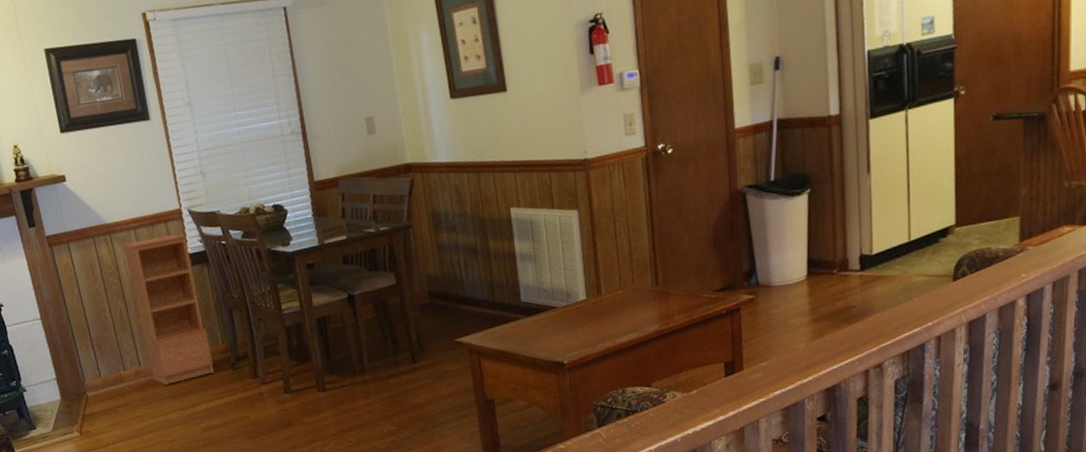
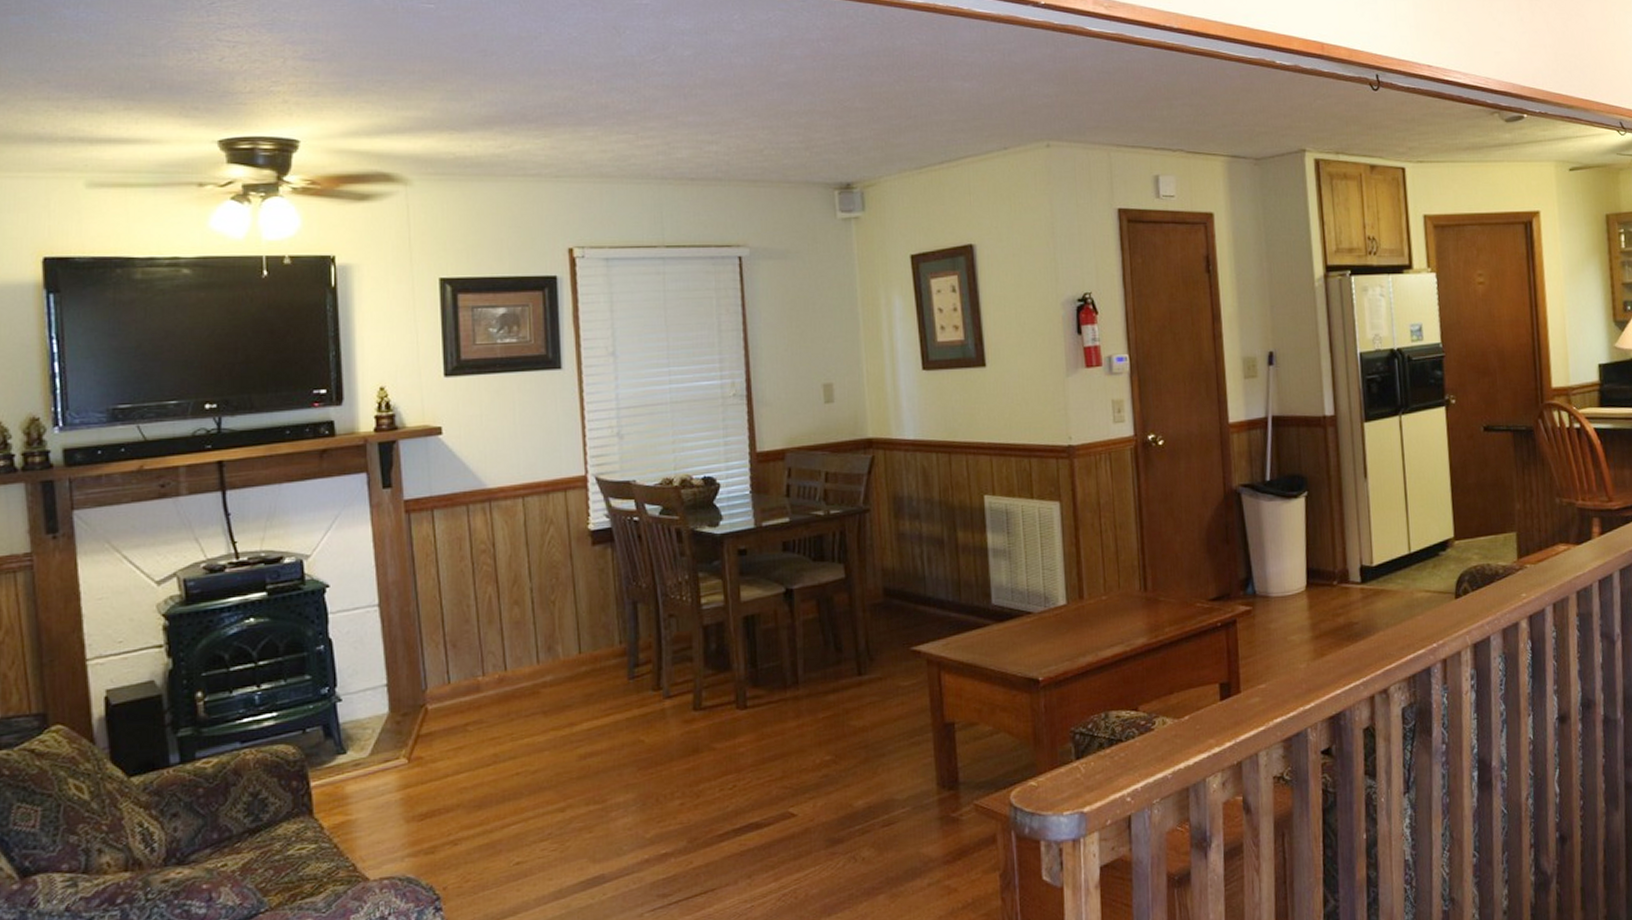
bookcase: present [123,234,215,386] -> none [505,505,605,698]

